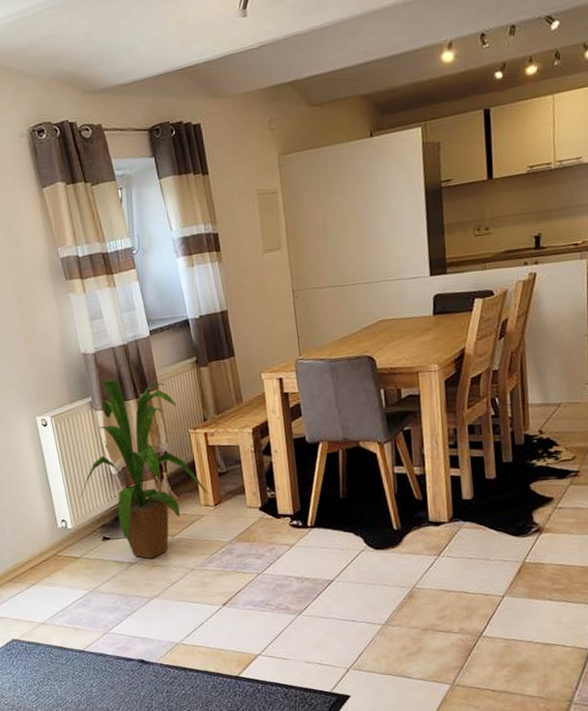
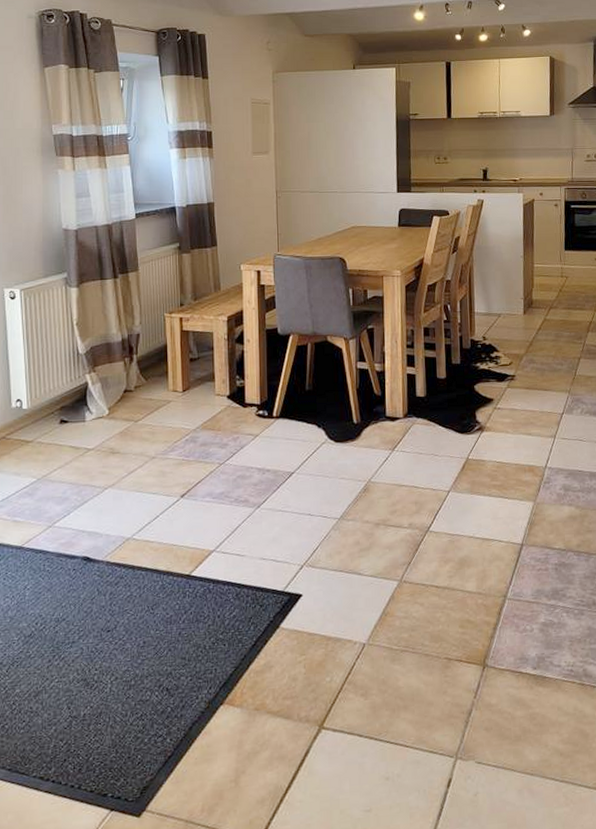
house plant: present [80,379,209,559] -> none [40,257,179,445]

